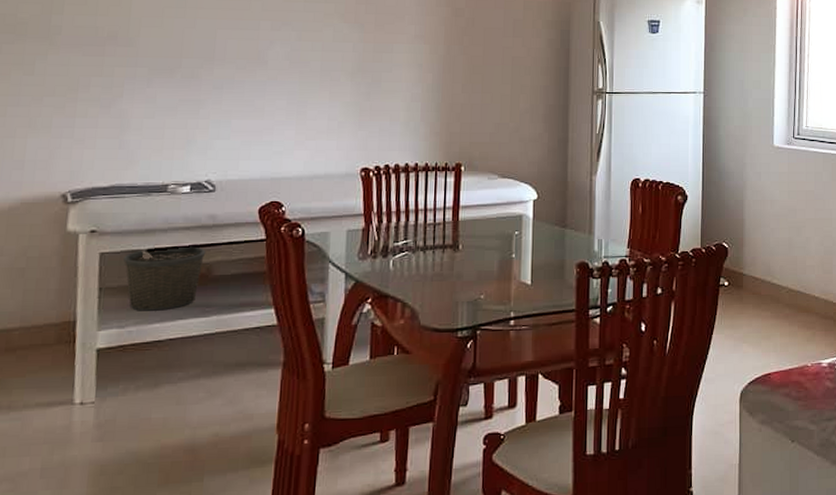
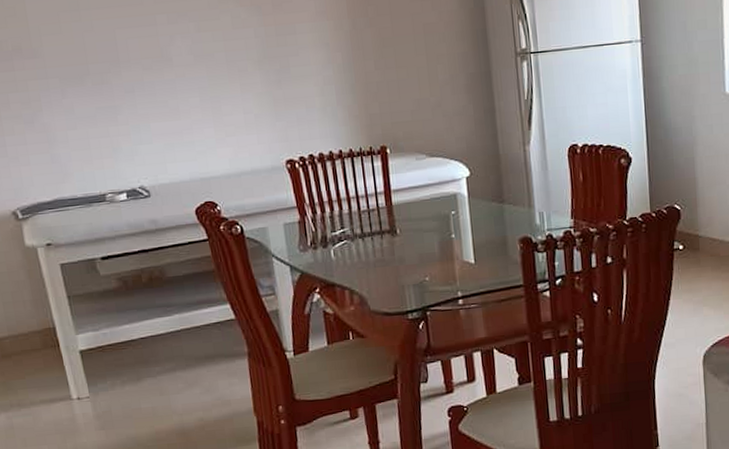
basket: present [124,246,206,311] -> none [82,251,156,315]

